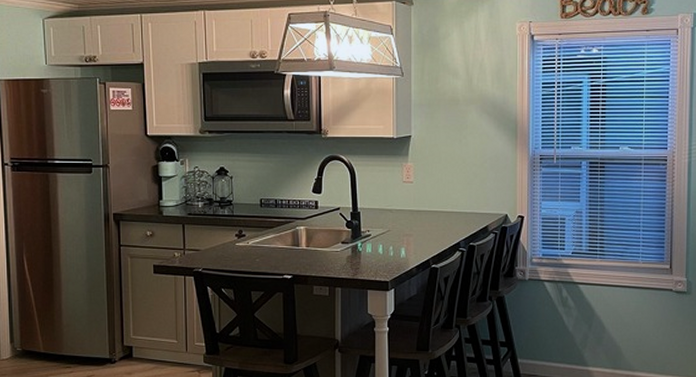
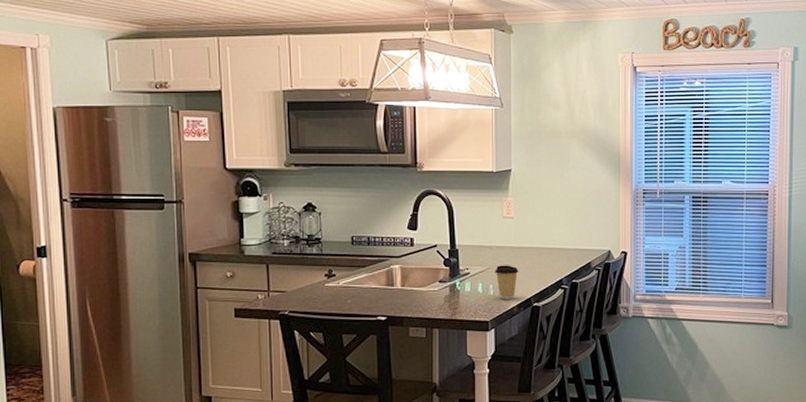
coffee cup: none [395,228,418,260] -> present [495,265,519,299]

